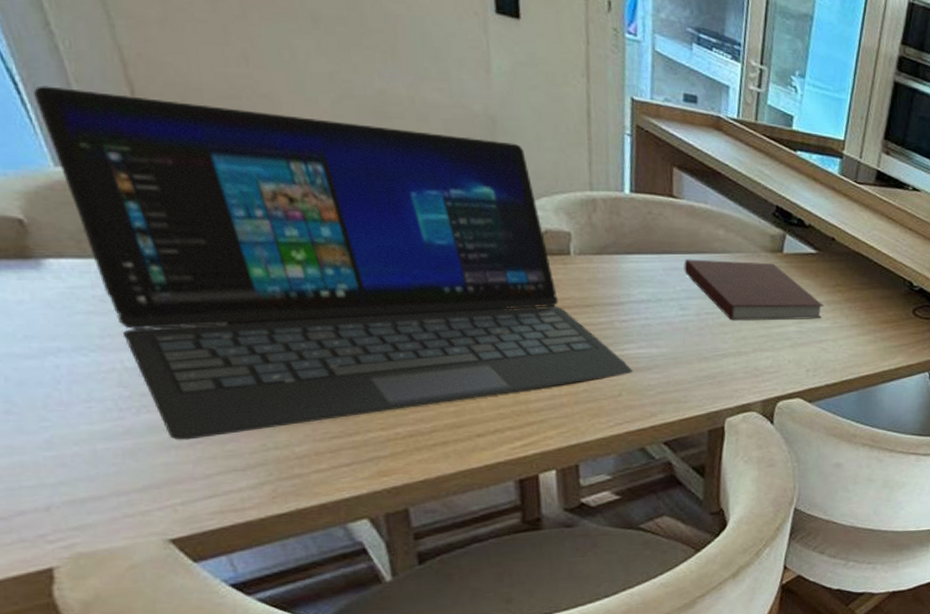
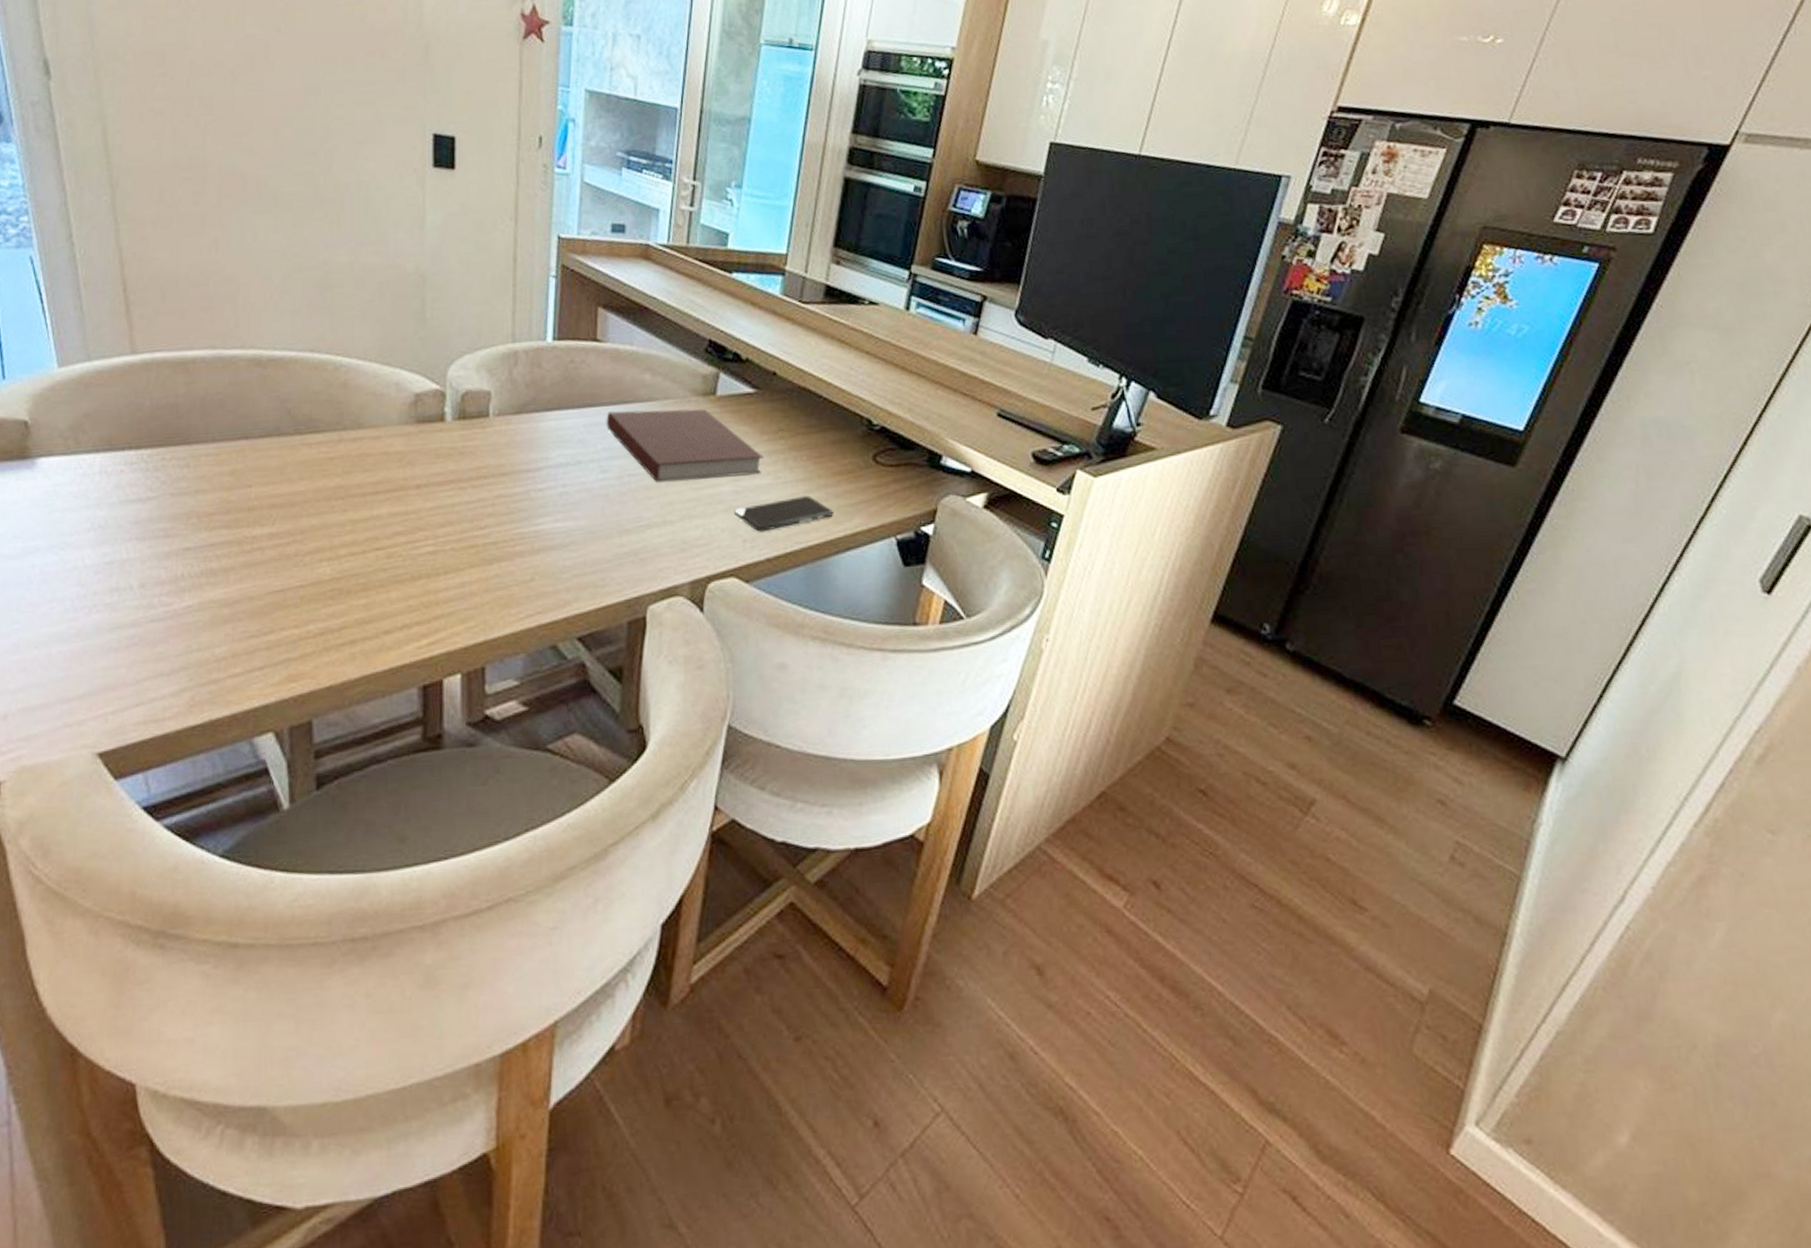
laptop: present [34,86,634,440] -> none [52,292,548,642]
smartphone: none [799,338,881,364] -> present [734,496,834,532]

